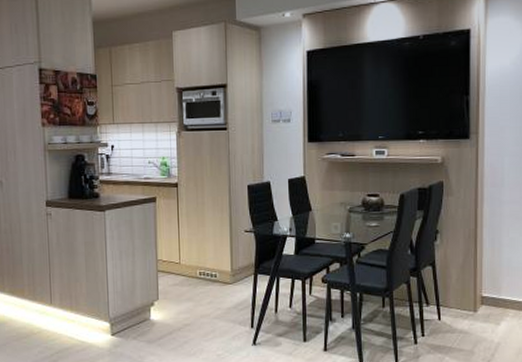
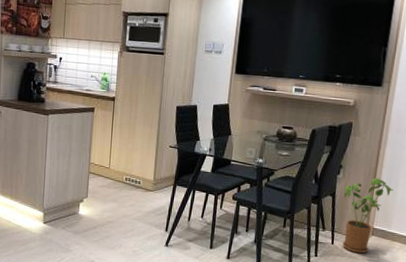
house plant: none [445,239,498,327] -> present [342,177,394,254]

